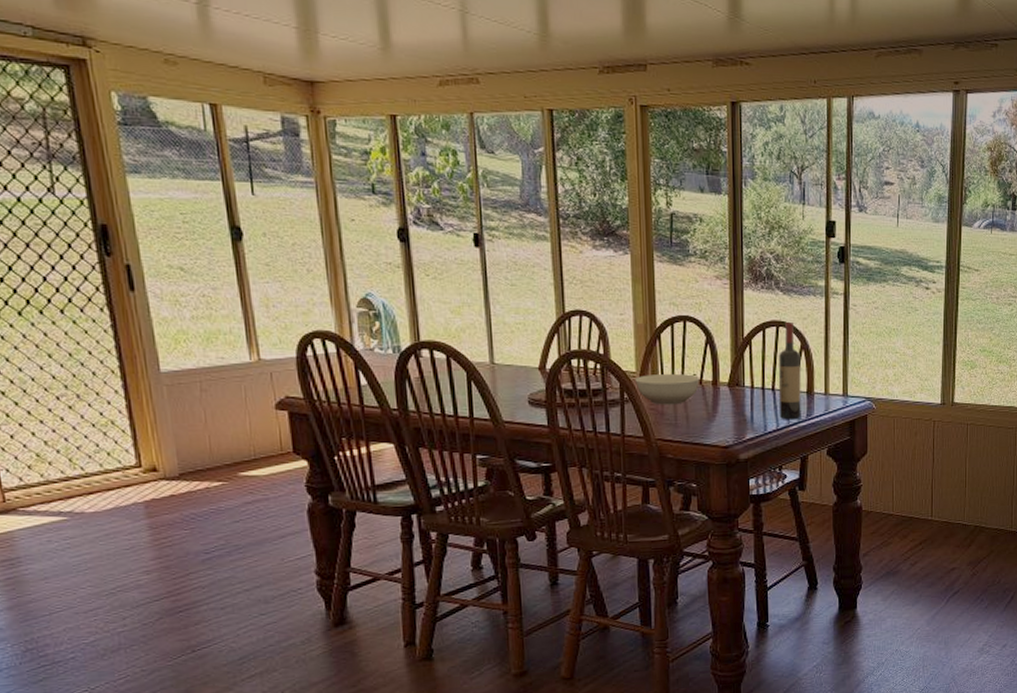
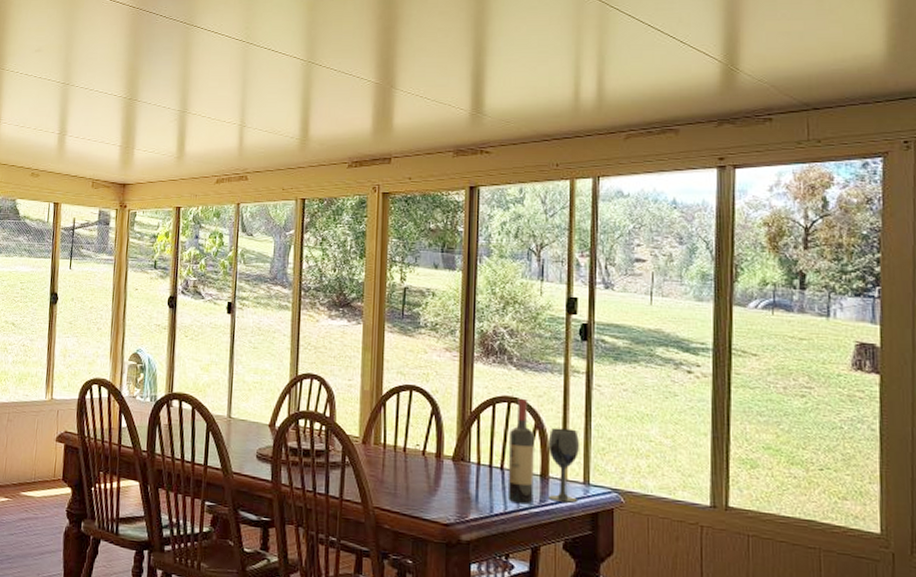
bowl: present [635,374,700,405] -> none [357,440,423,474]
wine glass: none [812,347,840,414] -> present [547,427,580,503]

